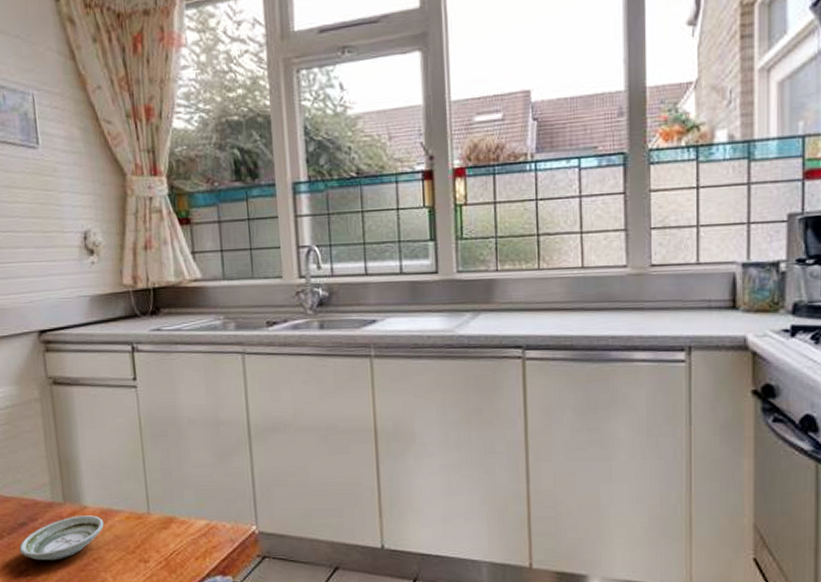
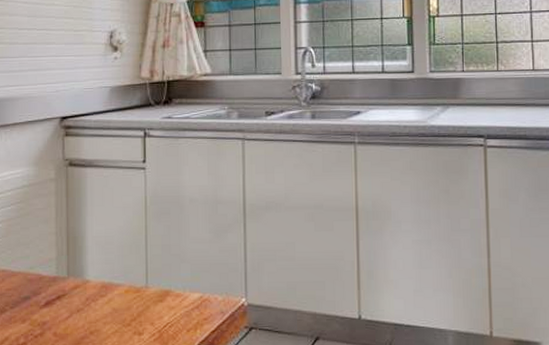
saucer: present [19,515,105,561] -> none [20,289,104,334]

